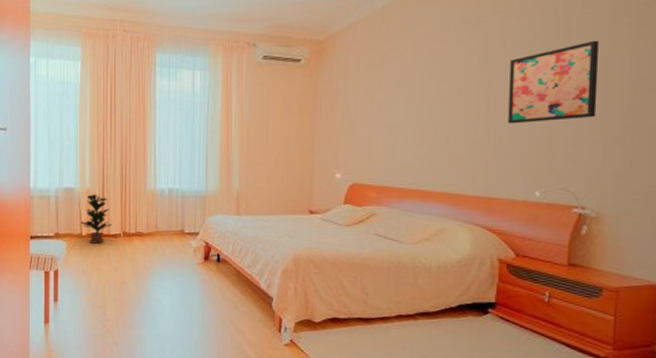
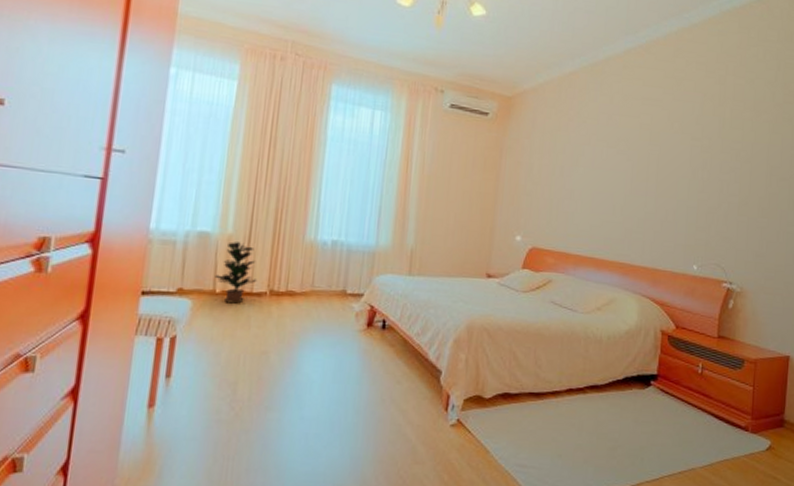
wall art: present [508,40,600,124] -> none [673,130,746,200]

